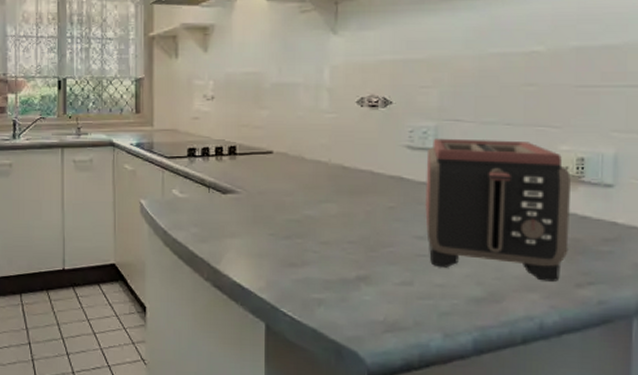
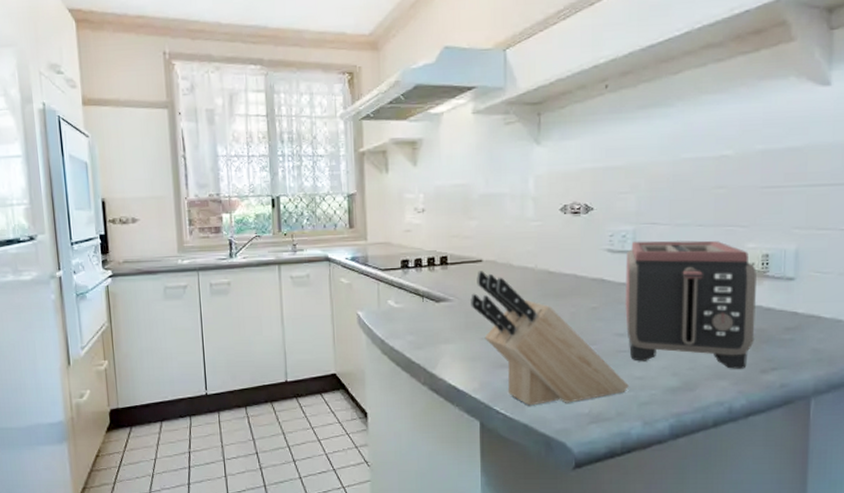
knife block: none [259,163,428,309] -> present [470,271,629,406]

